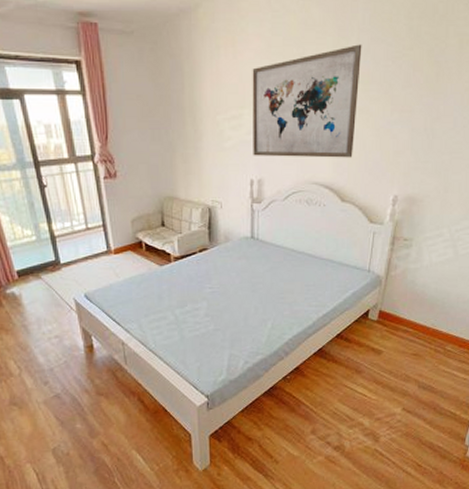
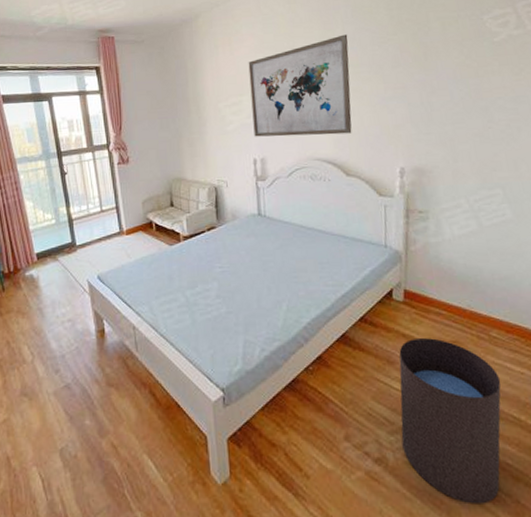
waste bin: none [358,351,447,476] -> present [399,338,501,505]

